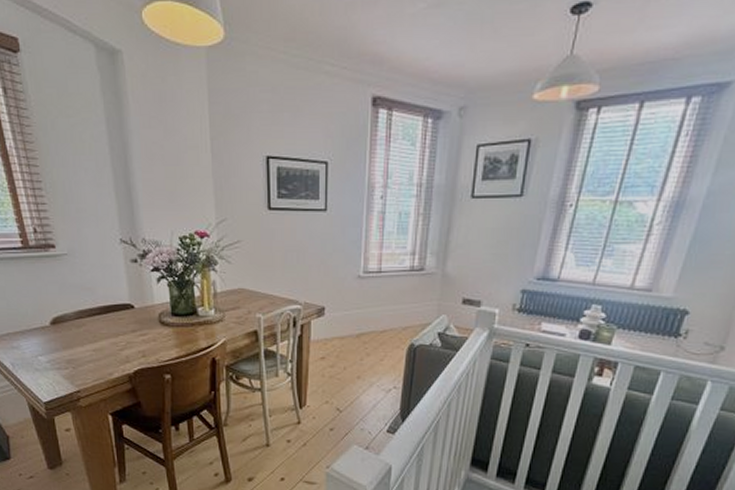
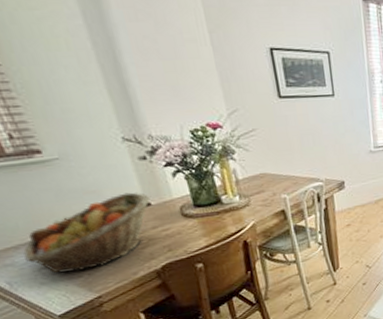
fruit basket: none [27,293,135,363] -> present [23,191,151,274]

